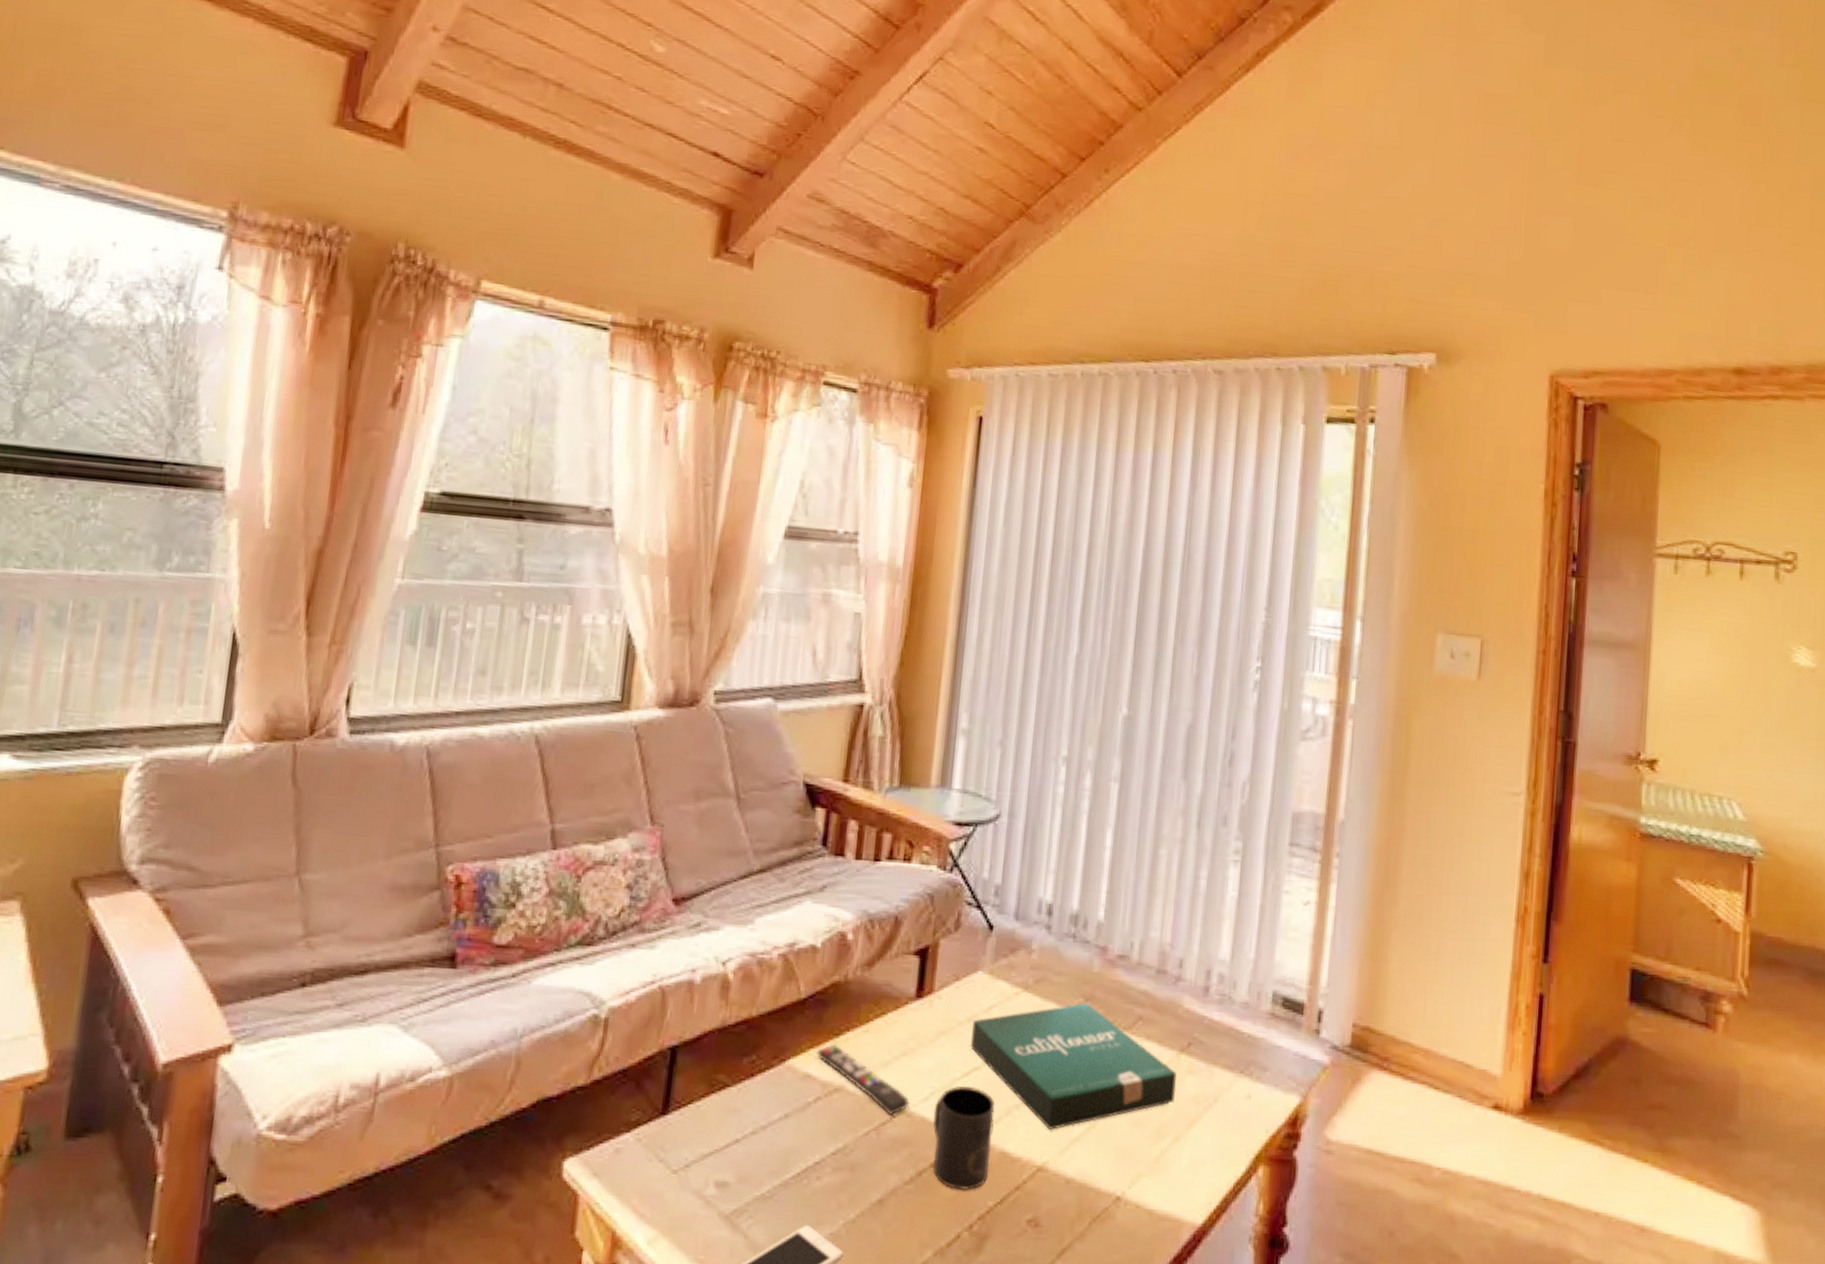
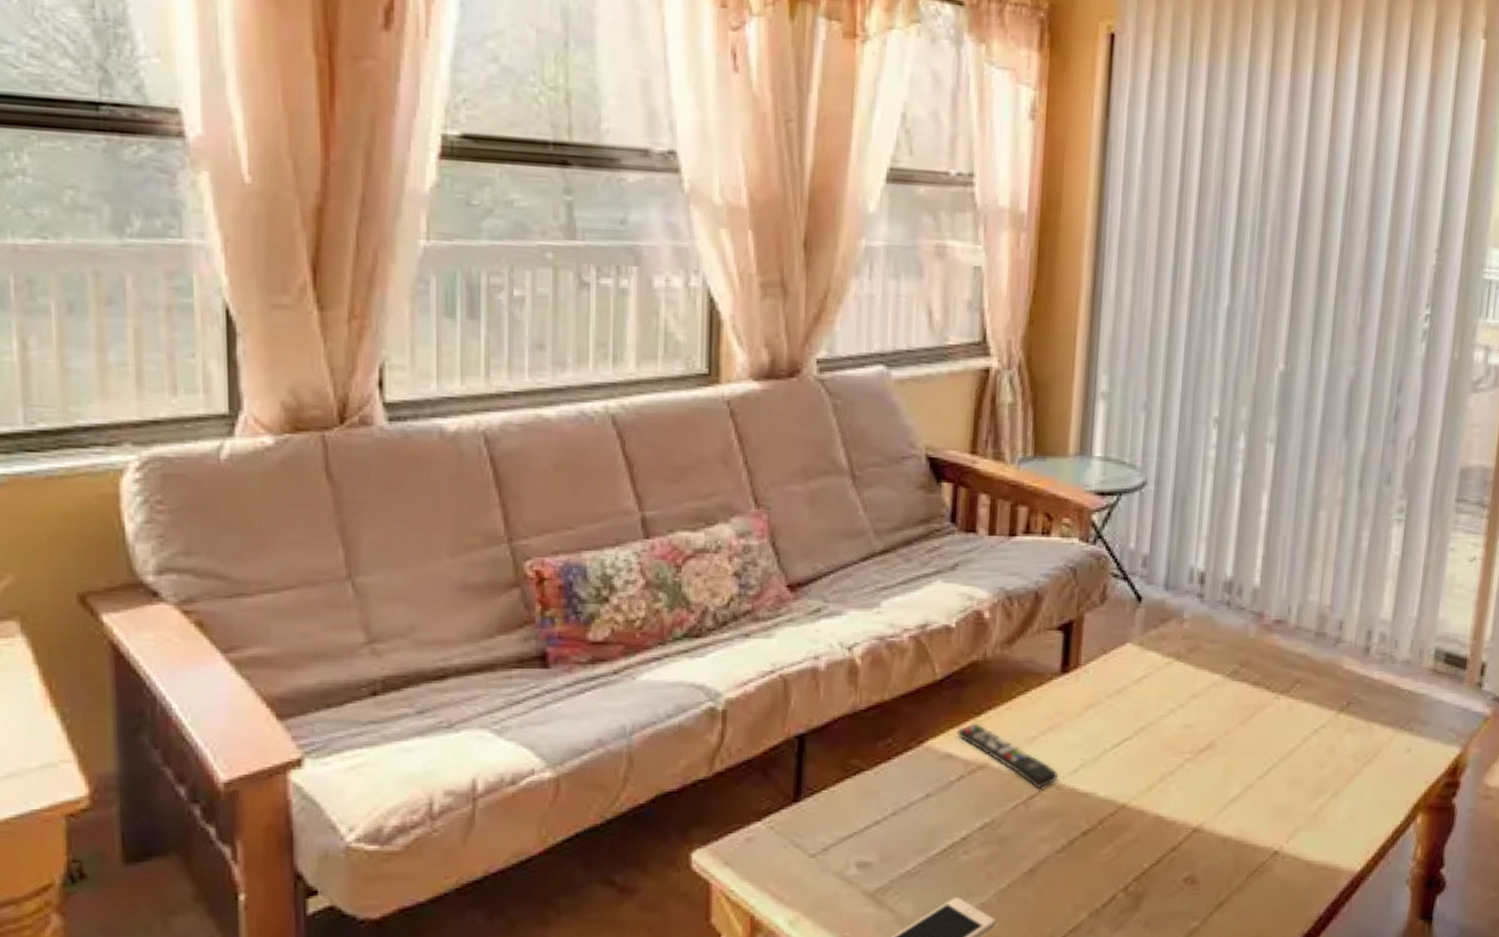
mug: present [933,1086,995,1190] -> none [1083,757,1148,855]
pizza box: present [971,1002,1176,1130] -> none [1121,669,1335,793]

